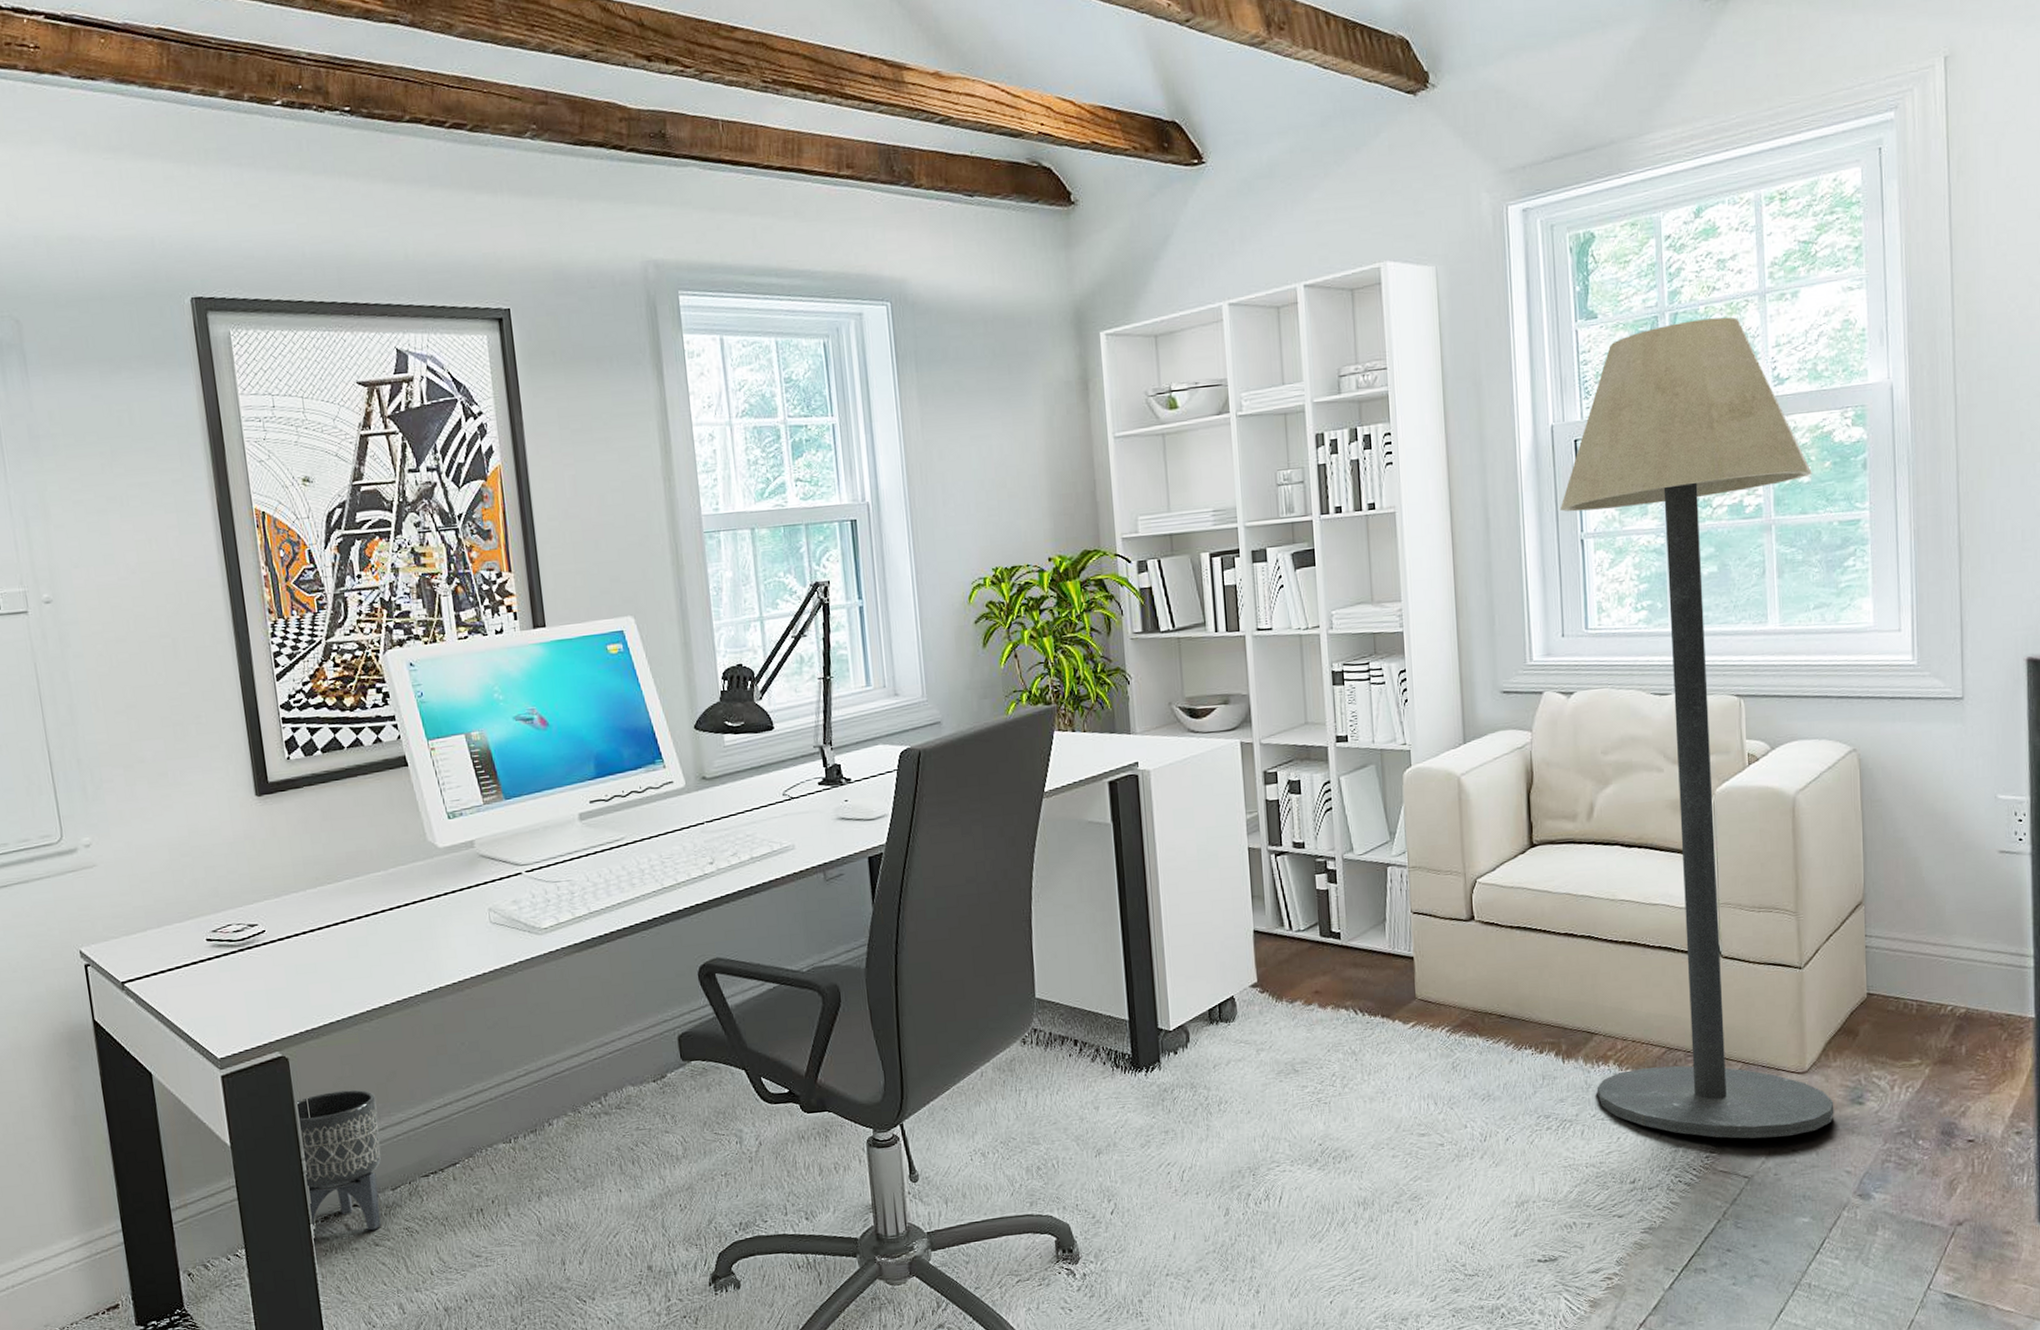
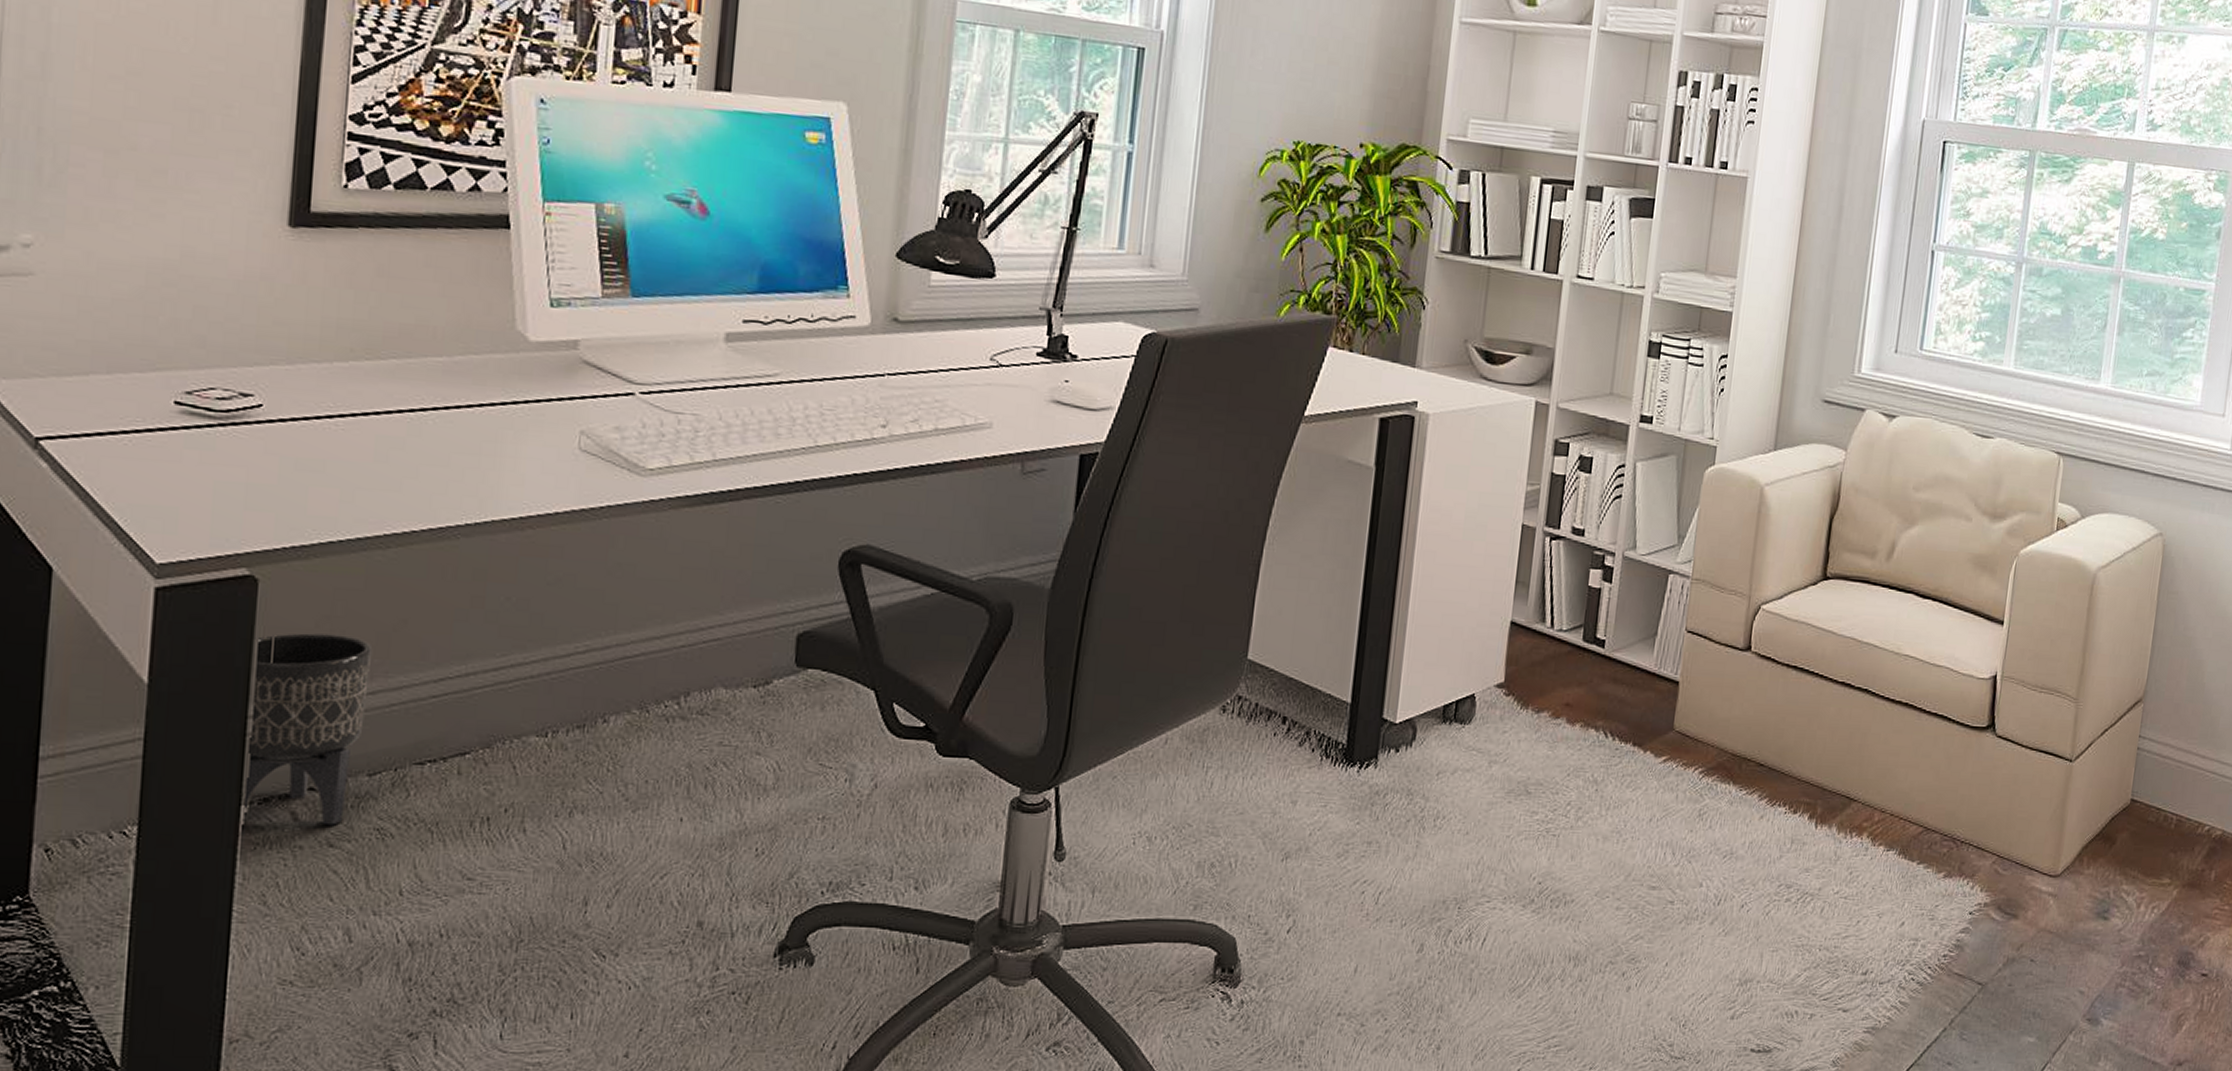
floor lamp: present [1559,317,1834,1139] -> none [1844,40,2168,945]

